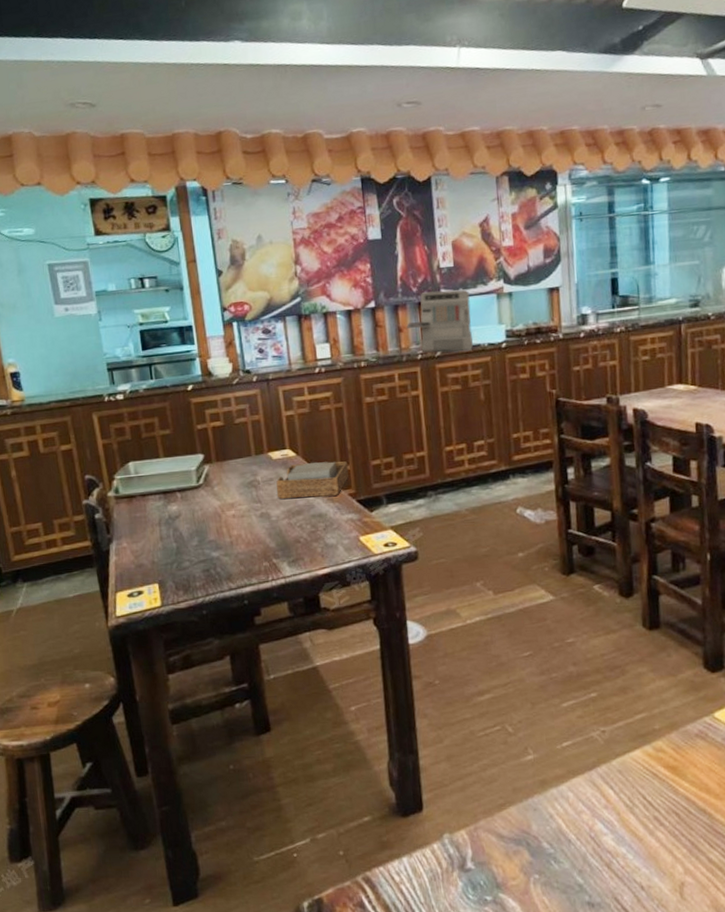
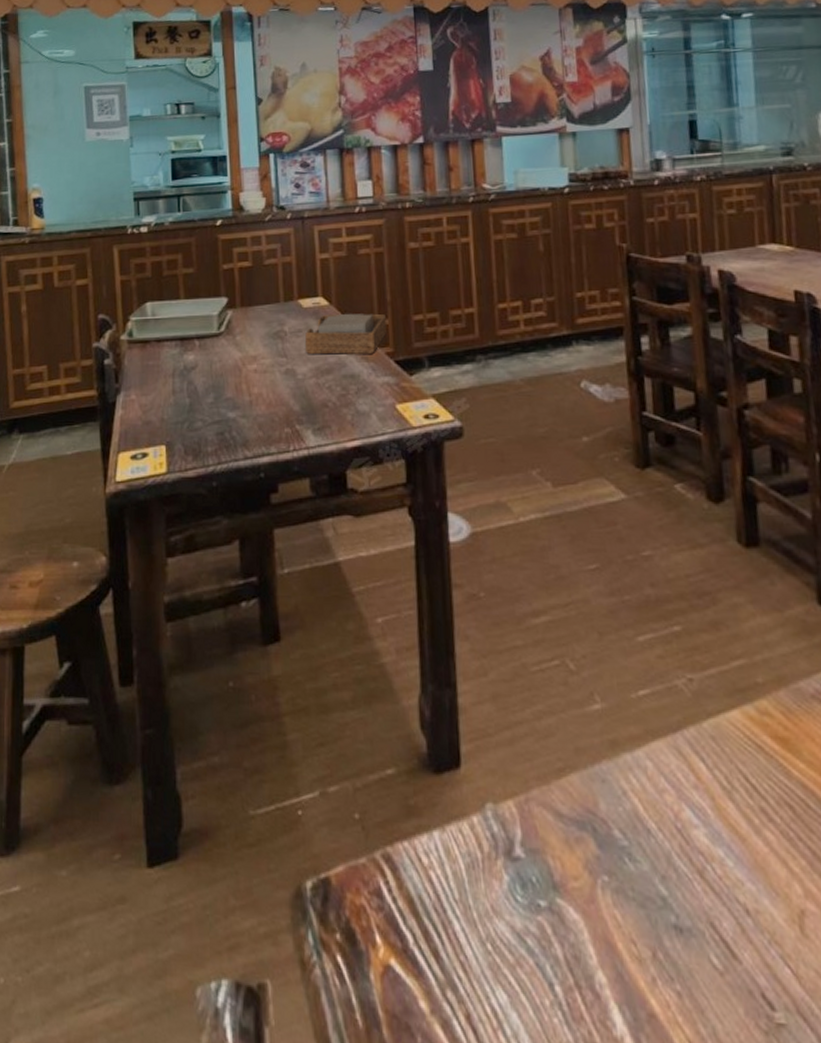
cash register: present [406,289,473,353] -> none [457,127,531,196]

